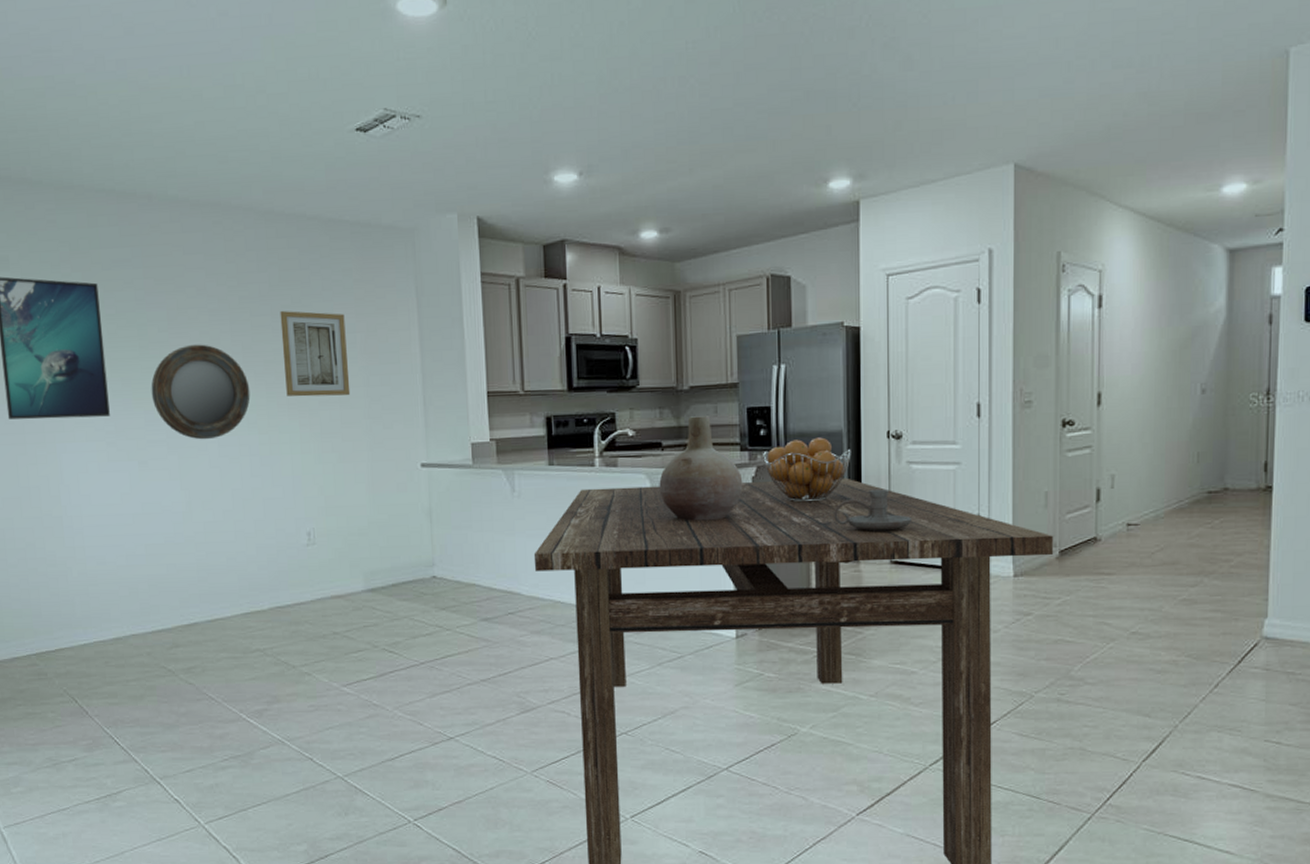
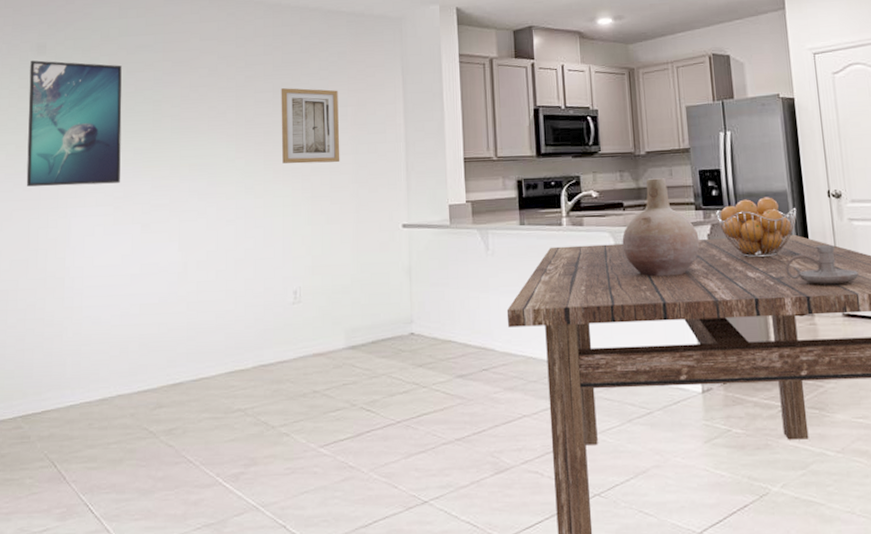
home mirror: present [151,344,251,440] -> none [160,117,249,204]

